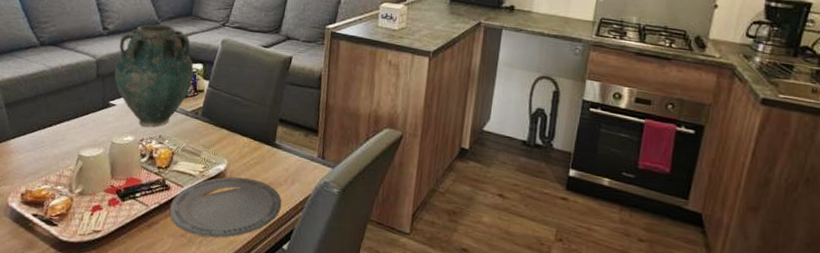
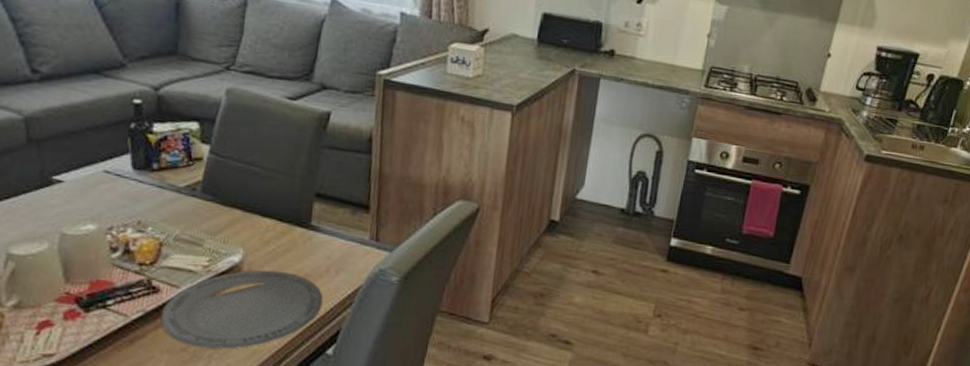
vase: present [114,24,194,127] -> none [56,66,186,210]

